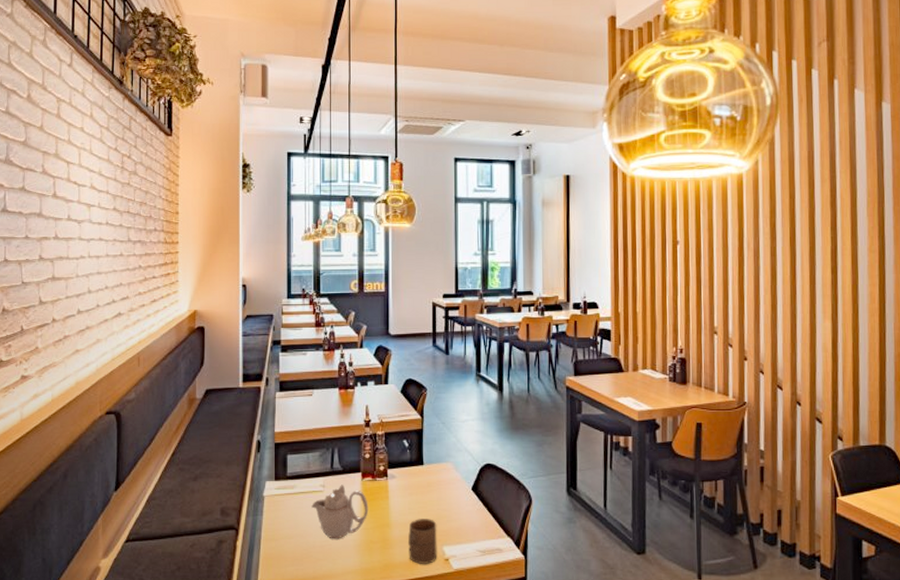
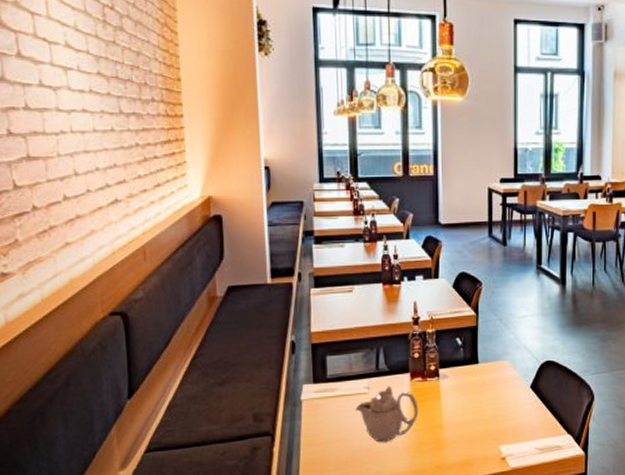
cup: present [408,519,437,564] -> none [462,418,493,464]

